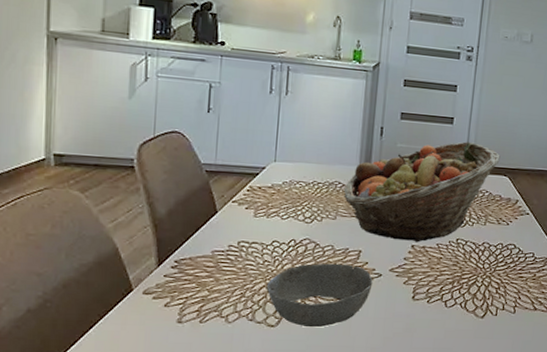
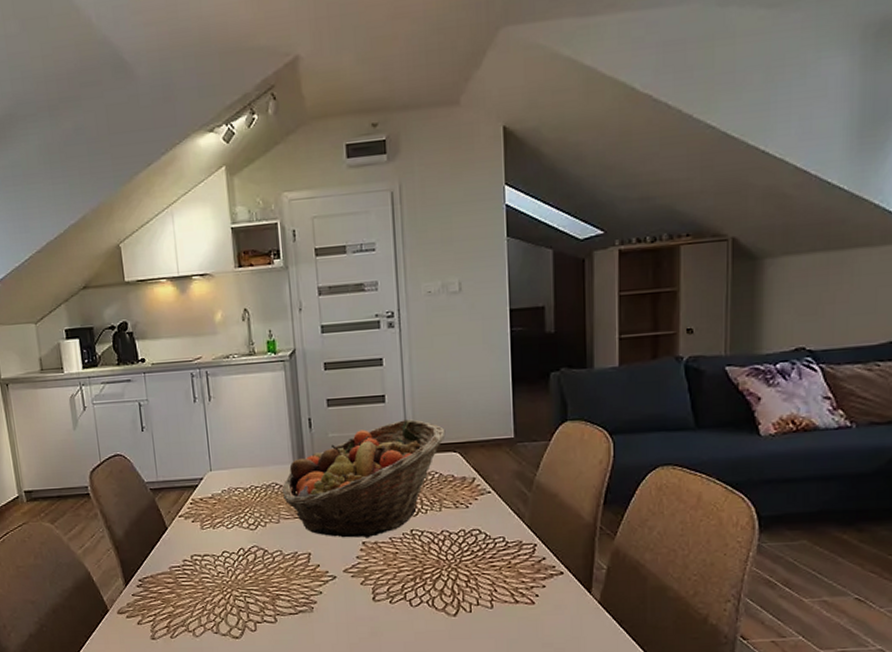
bowl: present [266,263,373,328] -> none [224,568,329,637]

